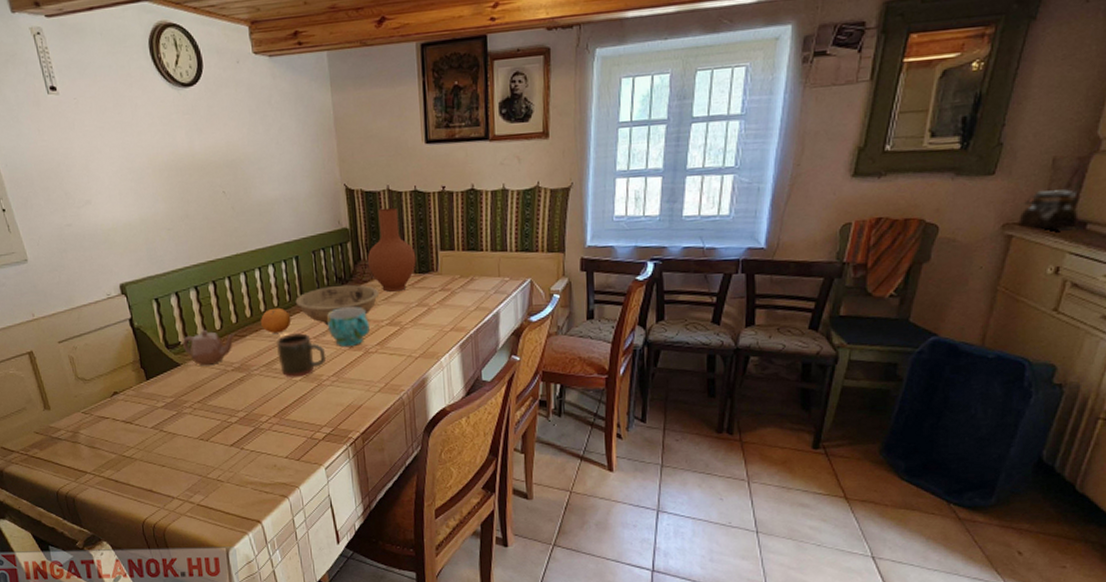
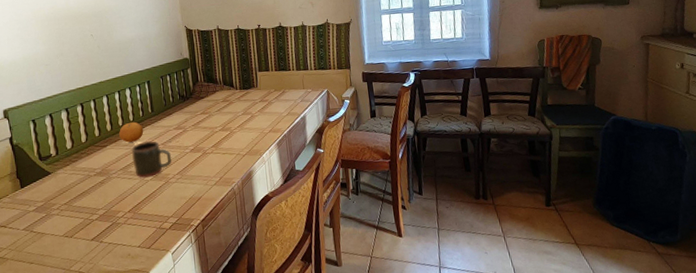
teapot: present [182,330,235,365] -> none [53,143,98,173]
bowl: present [295,284,380,326] -> none [147,100,213,134]
cup: present [327,307,370,346] -> none [172,117,206,150]
vase: present [367,207,417,292] -> none [203,41,241,105]
jar: present [1018,190,1079,231] -> none [650,12,688,40]

